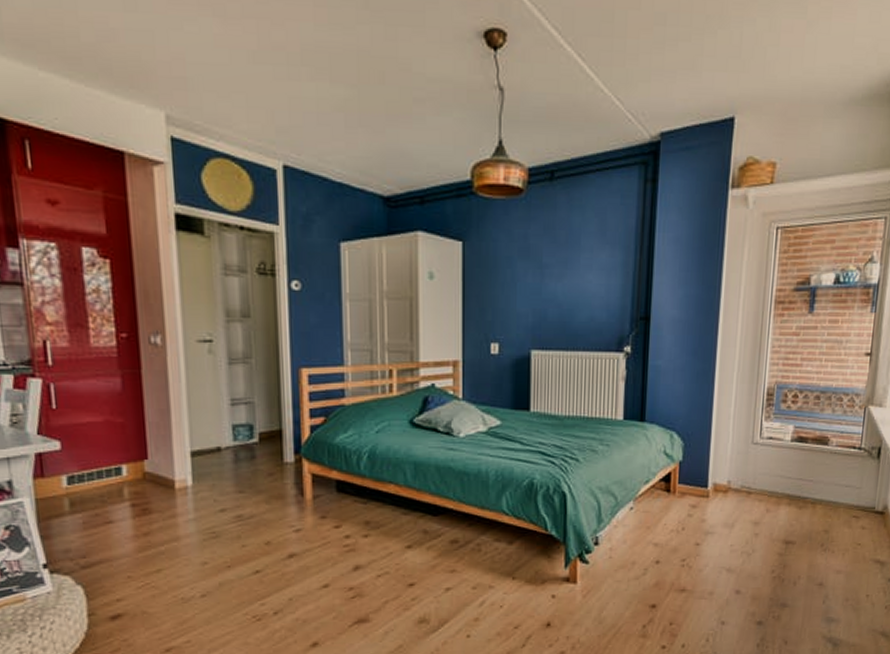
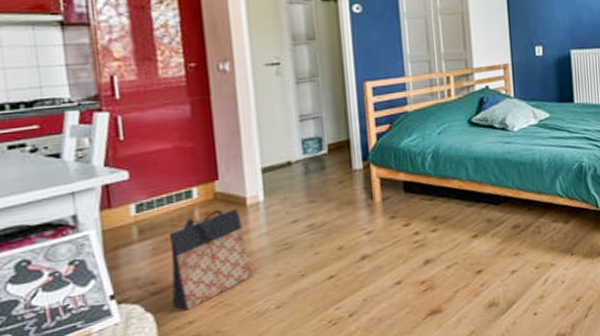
bag: none [98,490,179,588] -> present [168,208,252,311]

